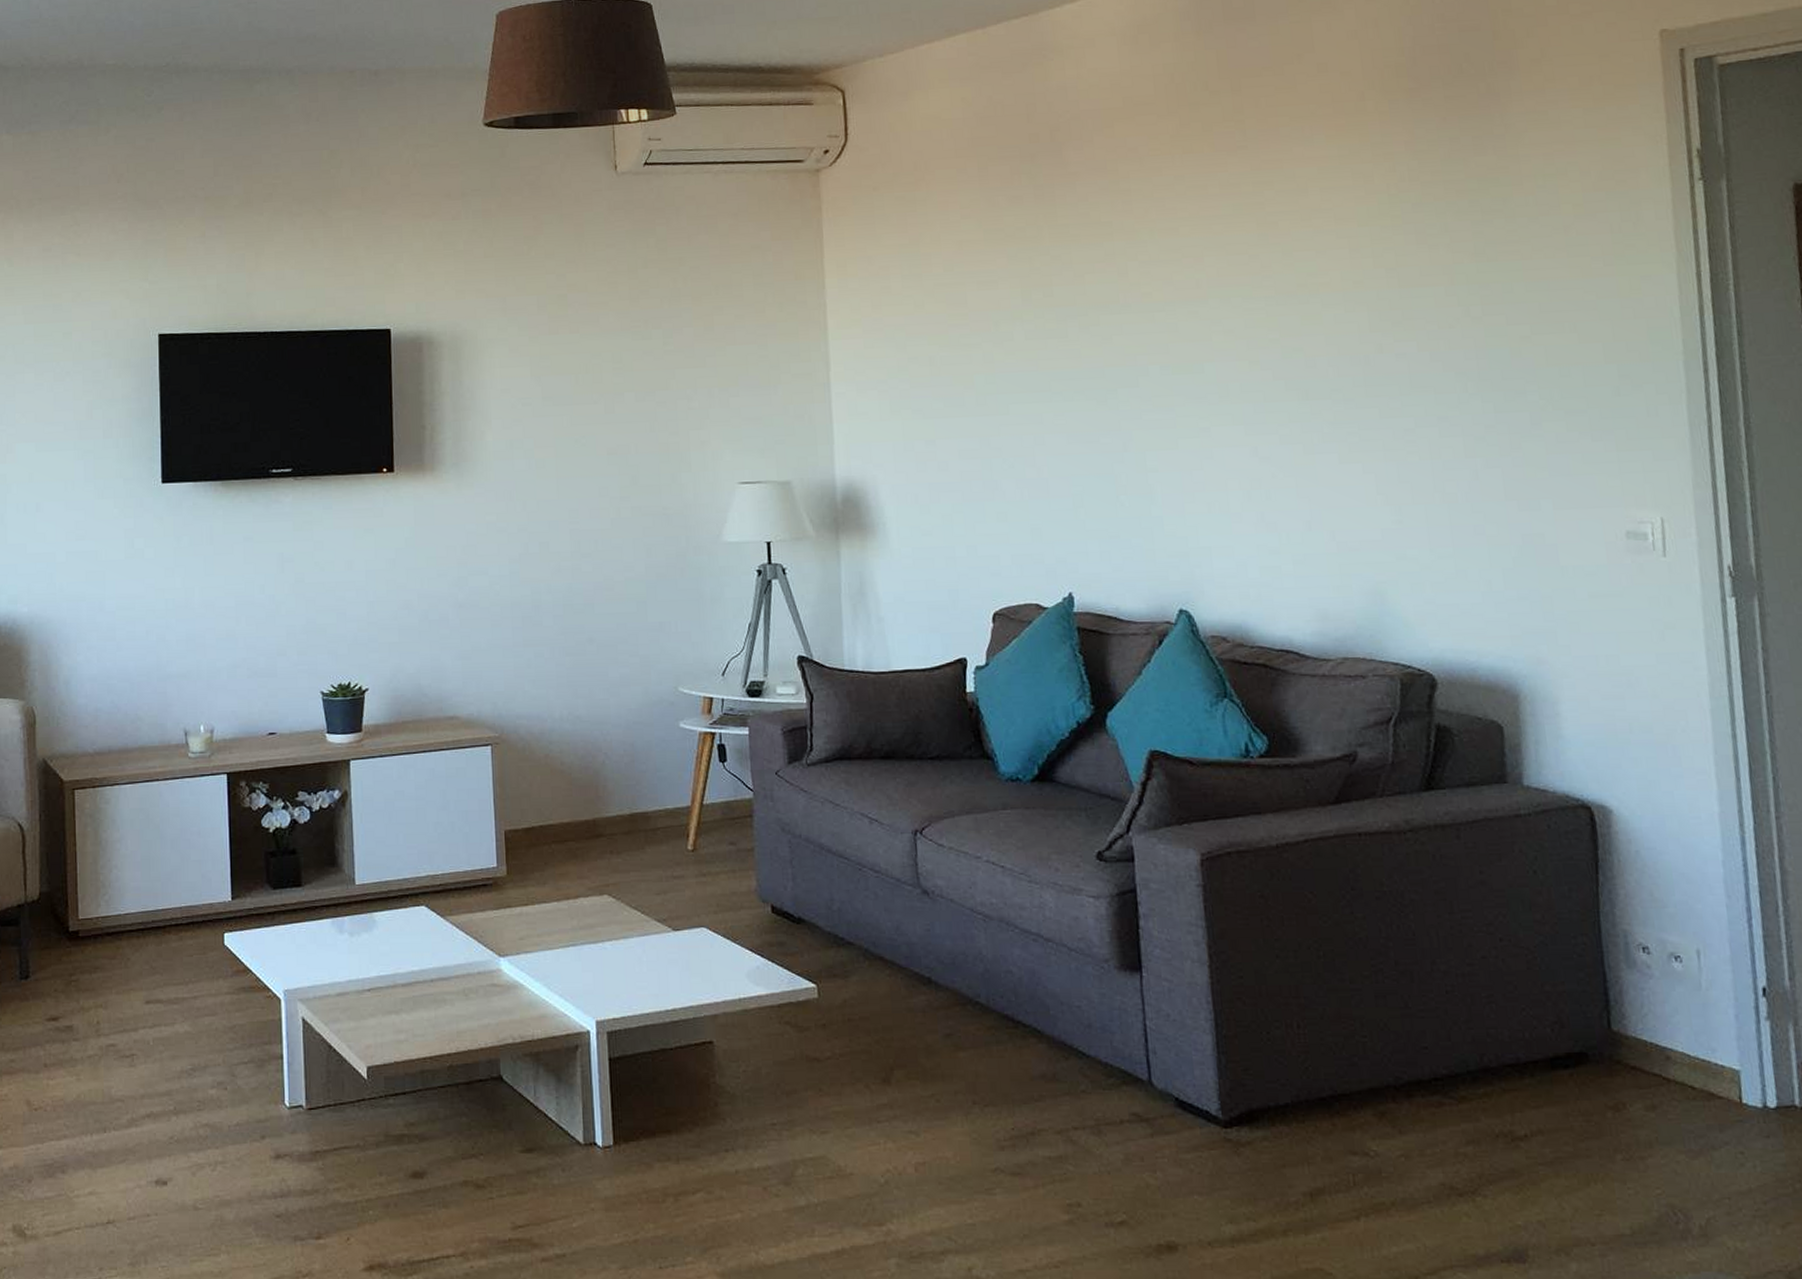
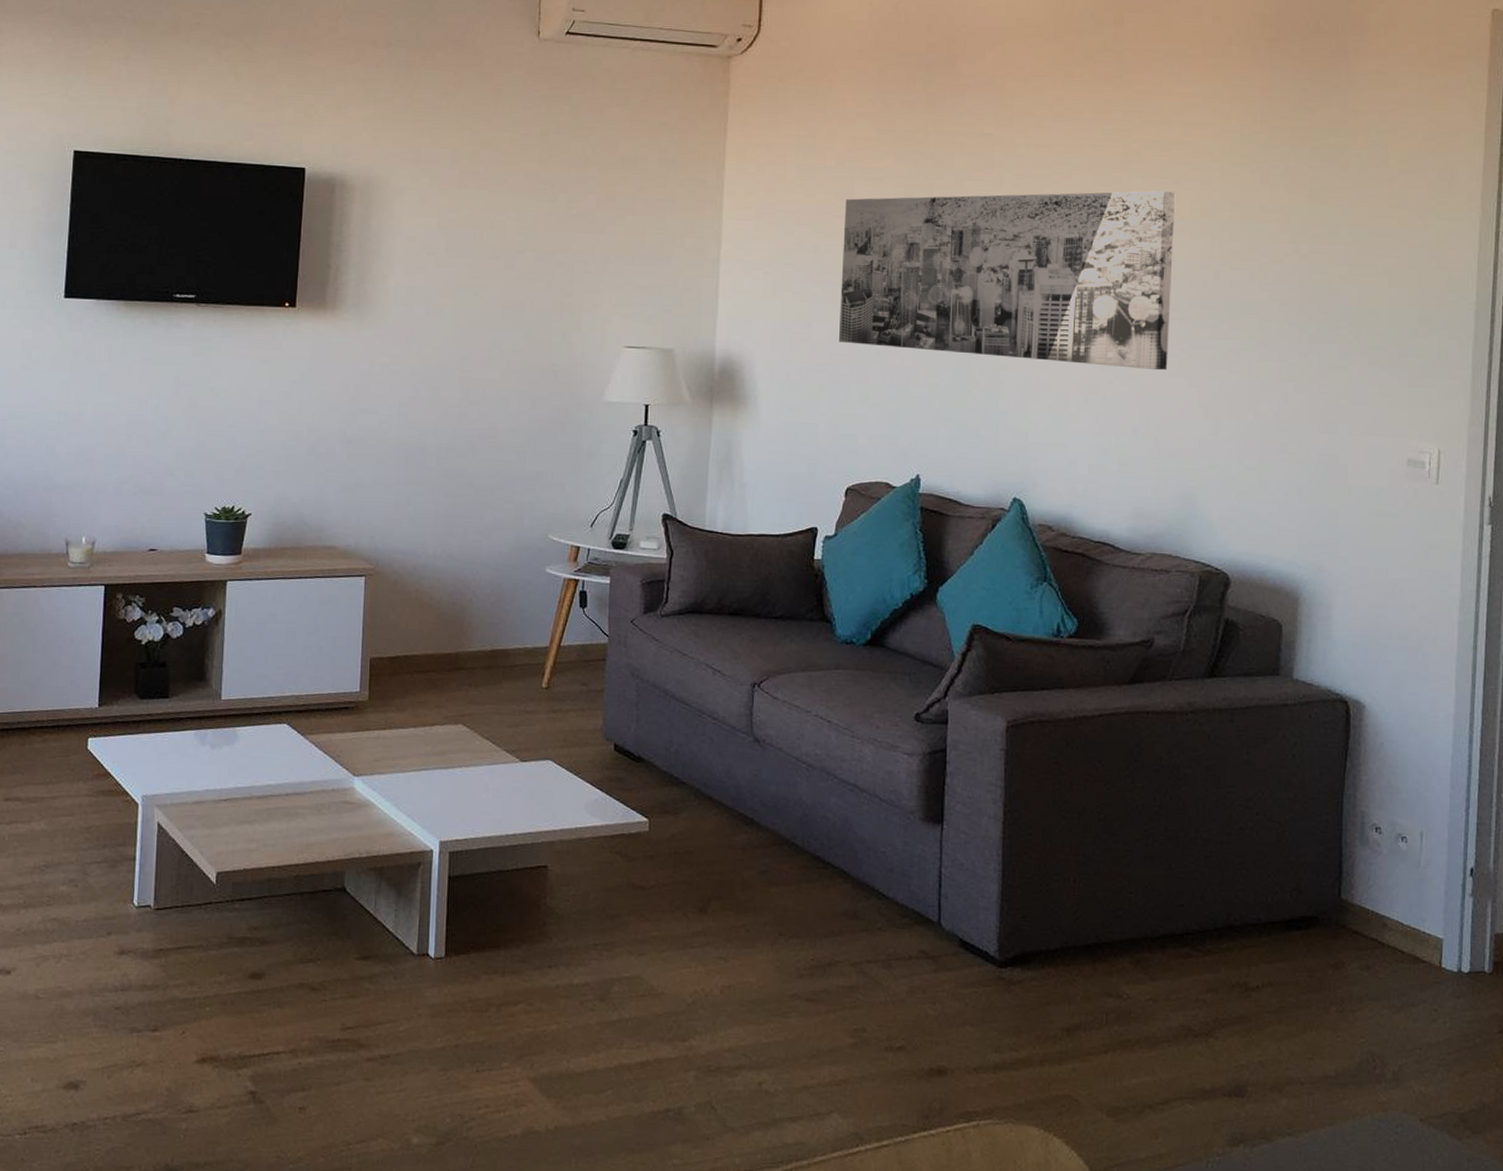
wall art: none [958,264,1337,459] -> present [838,191,1176,371]

